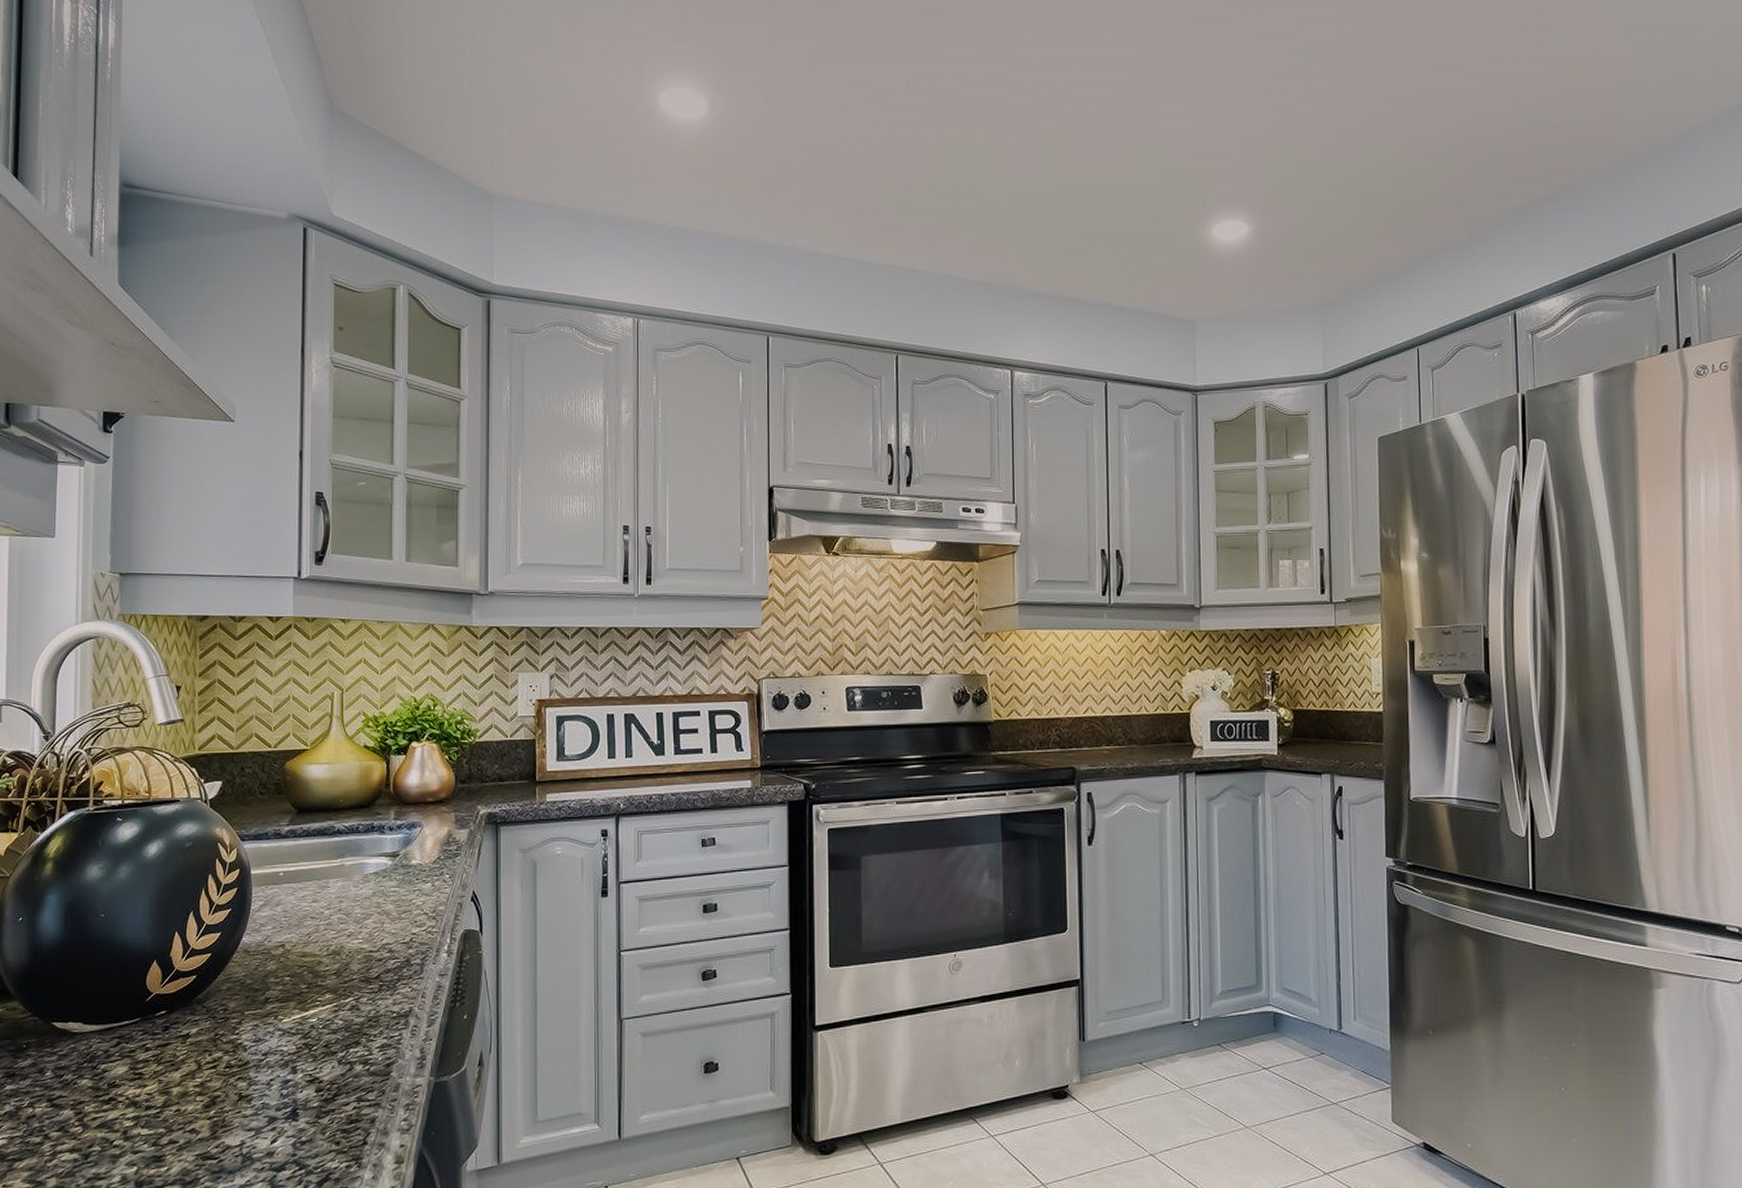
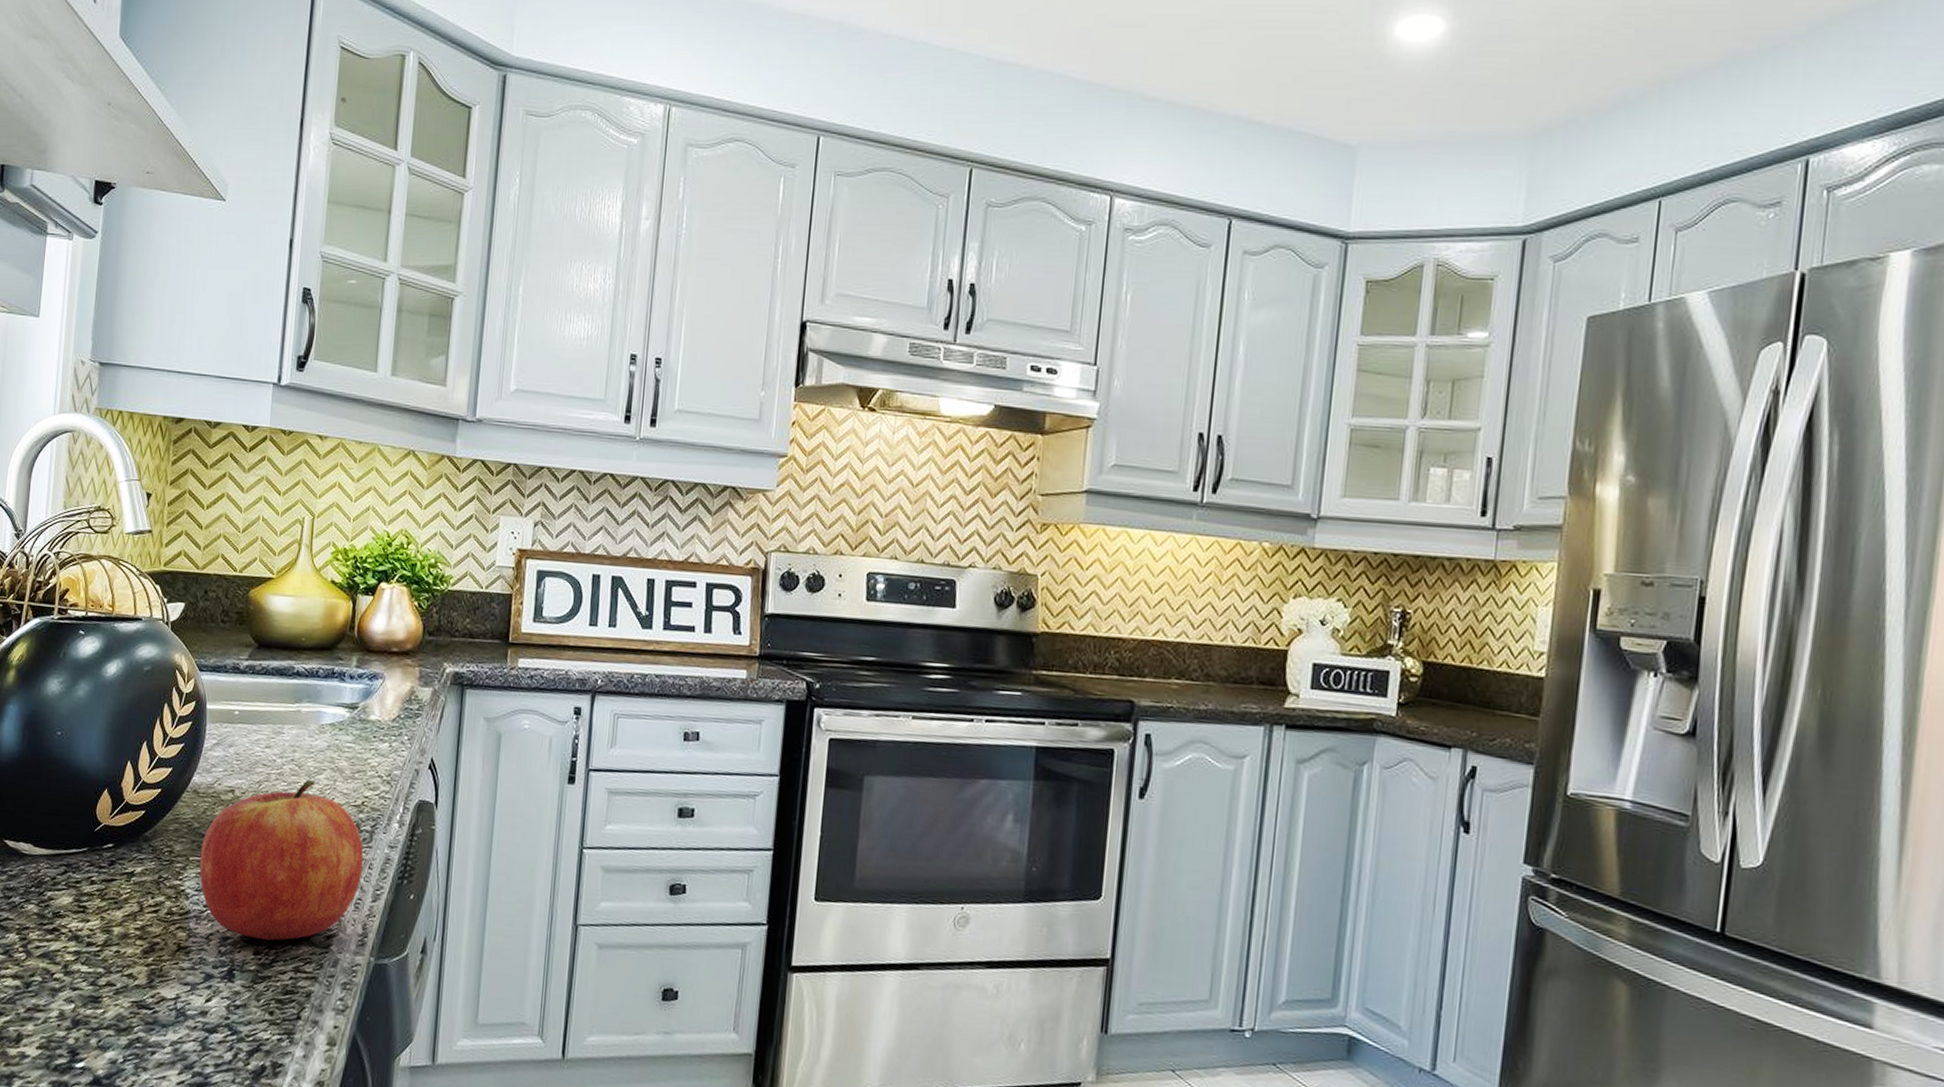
apple: none [255,926,416,1077] -> present [199,780,364,941]

